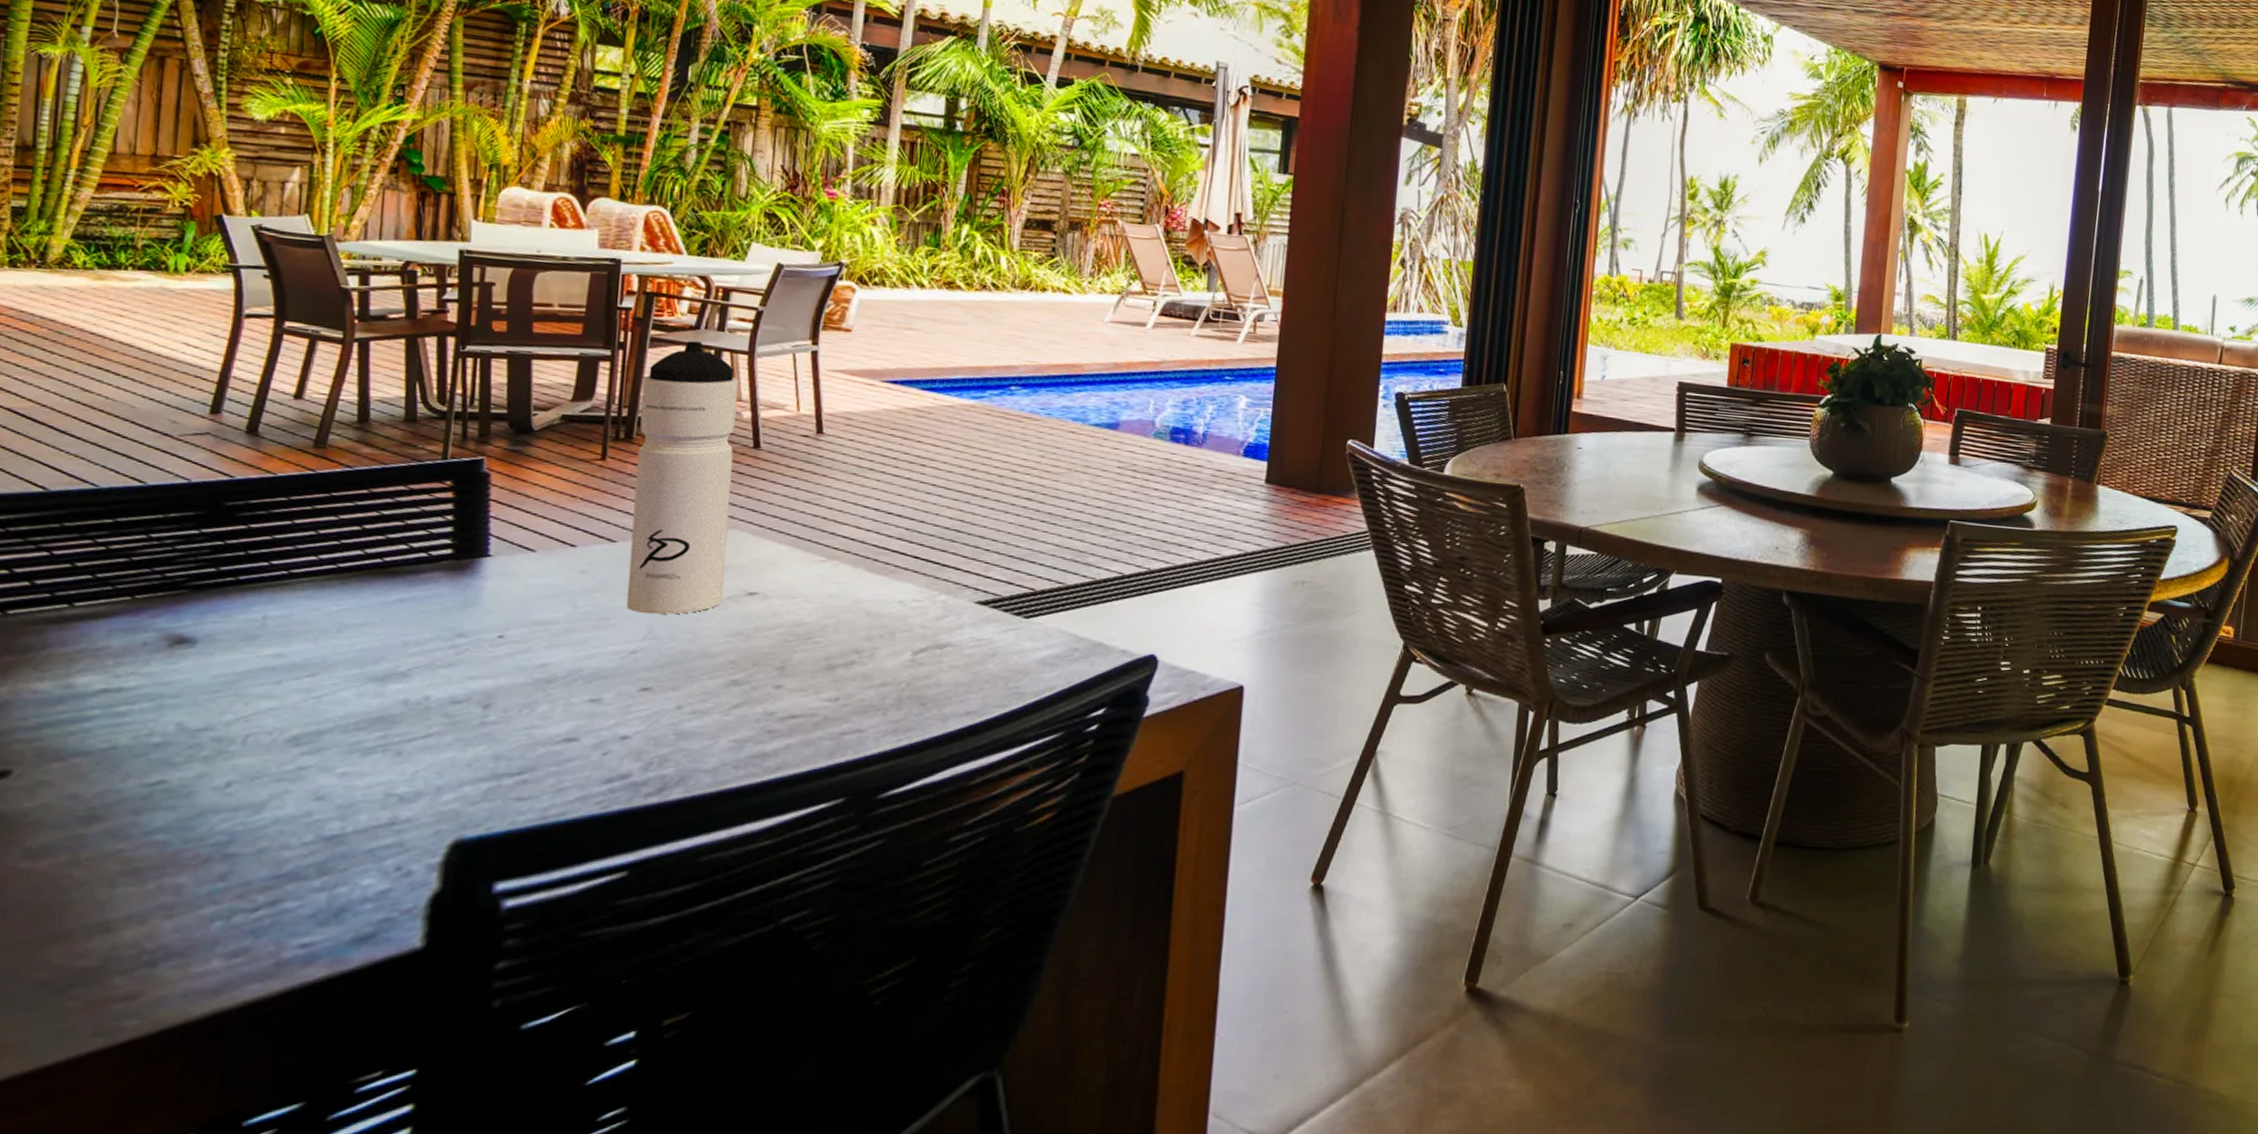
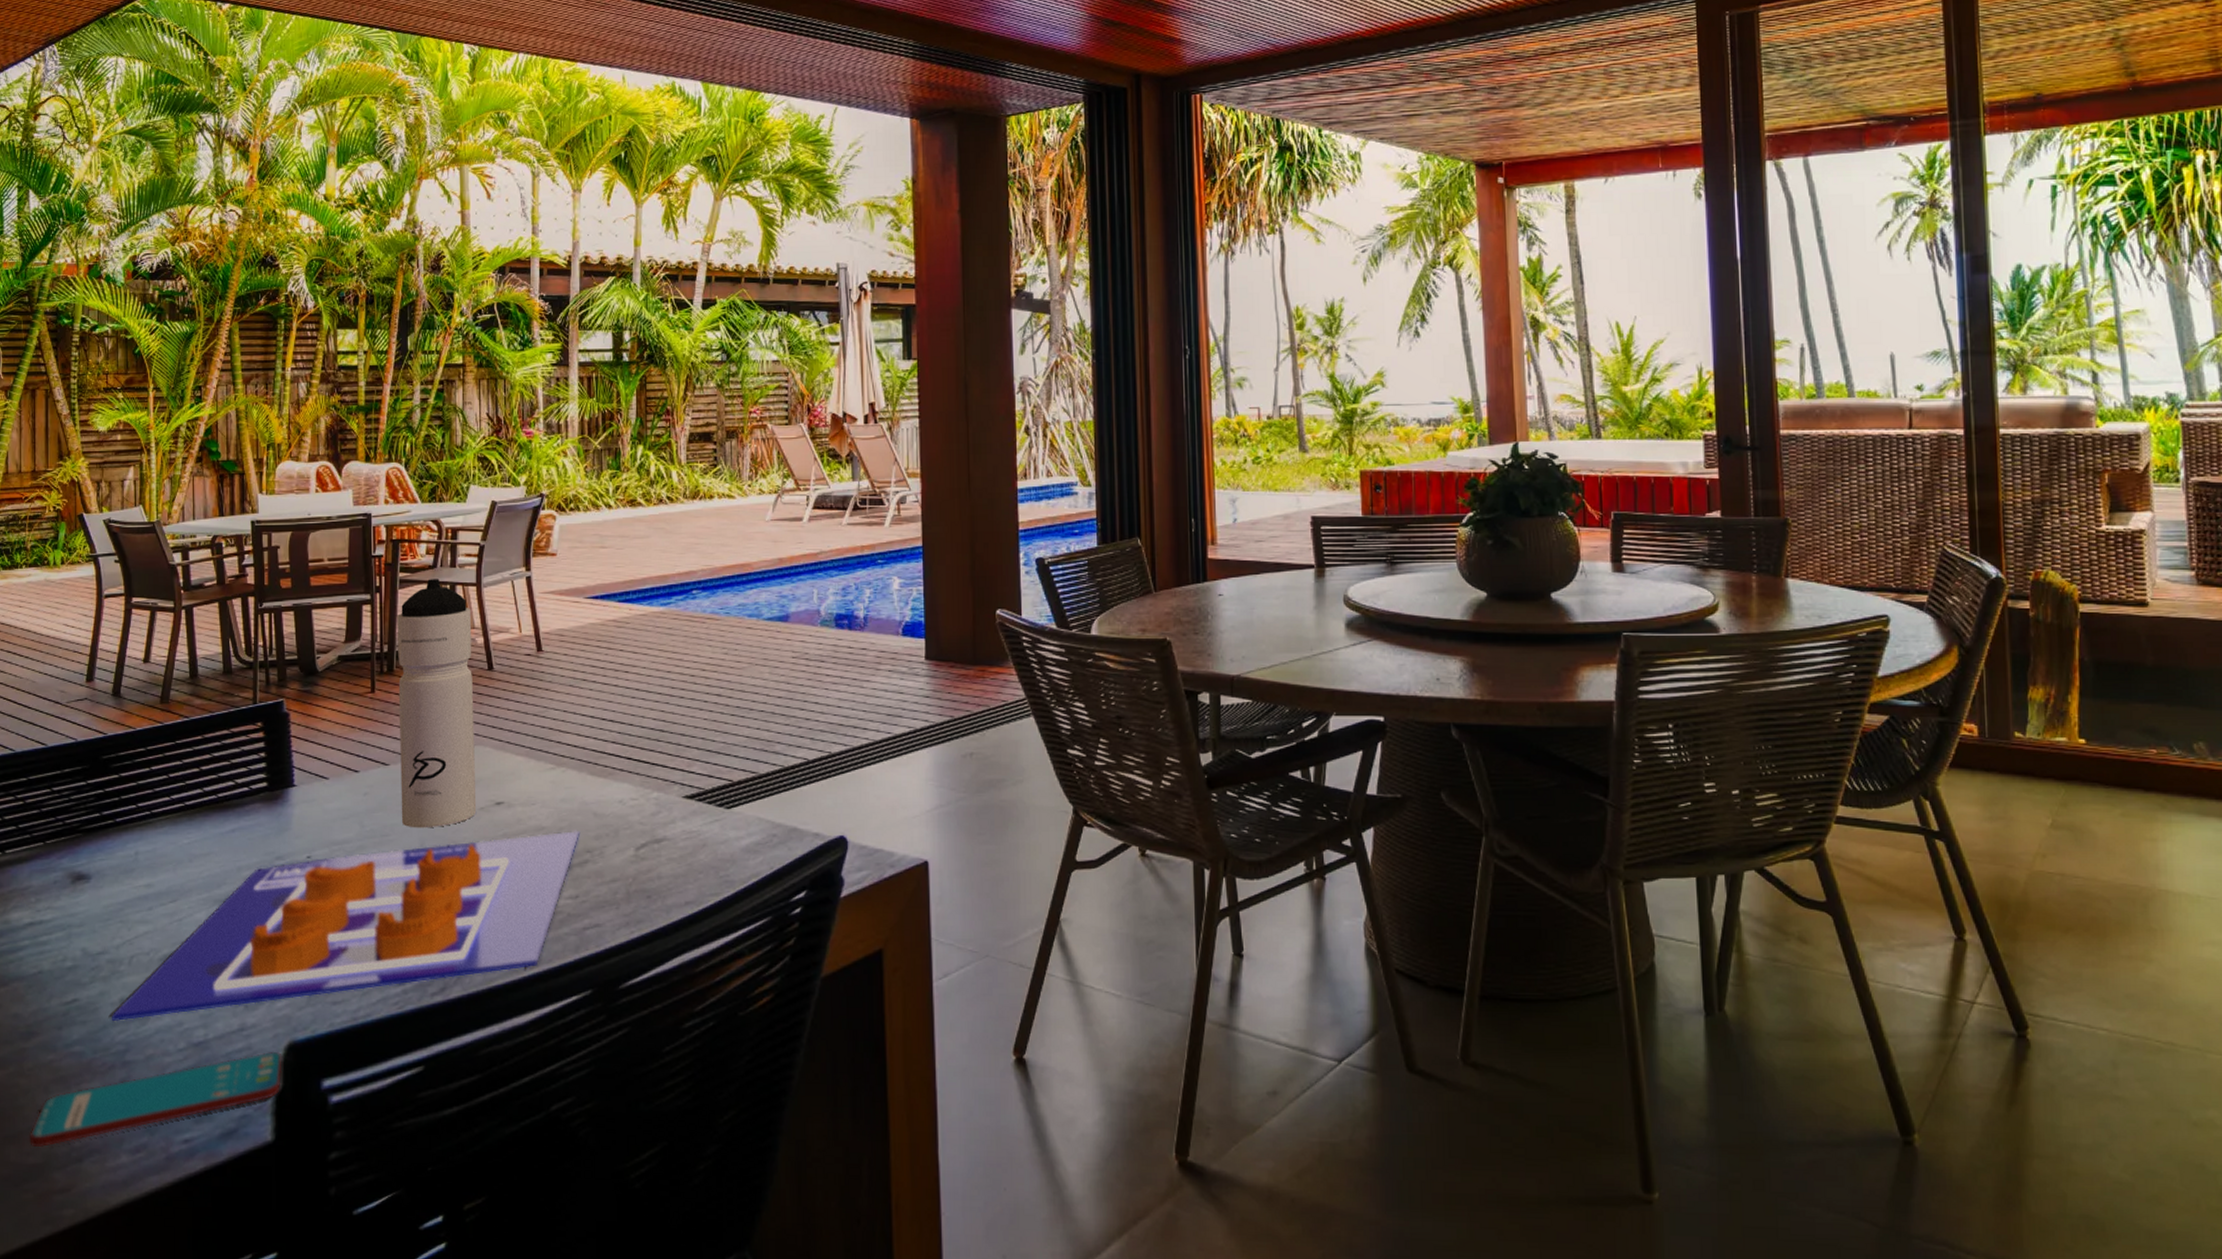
smartphone: none [82,849,444,948] -> present [30,1051,282,1147]
poster: none [212,628,848,808] -> present [112,830,579,1021]

